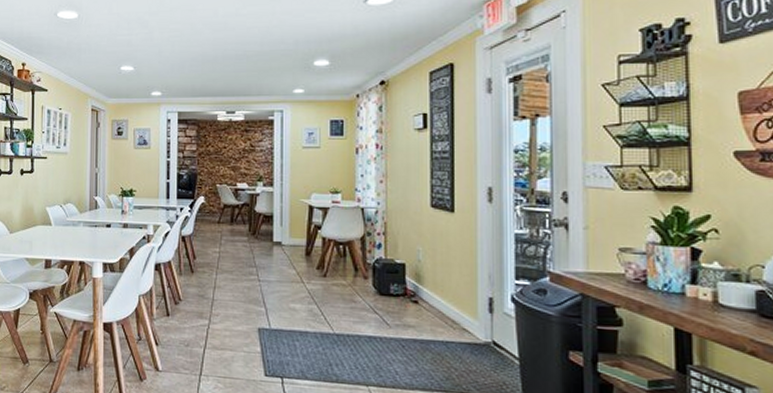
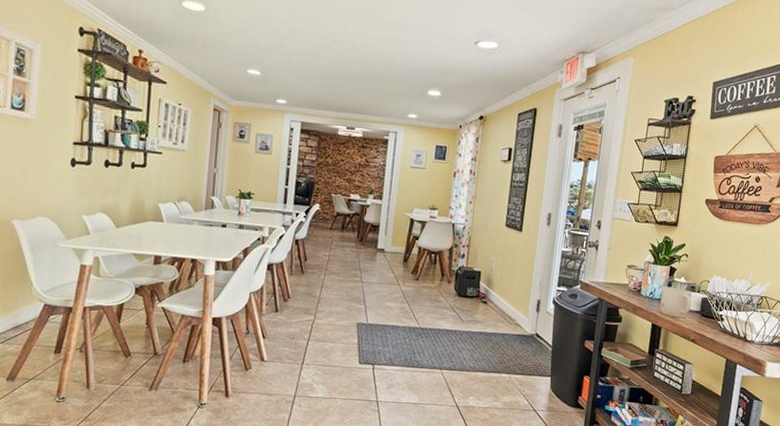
mug: none [681,275,739,321] -> present [659,286,692,319]

